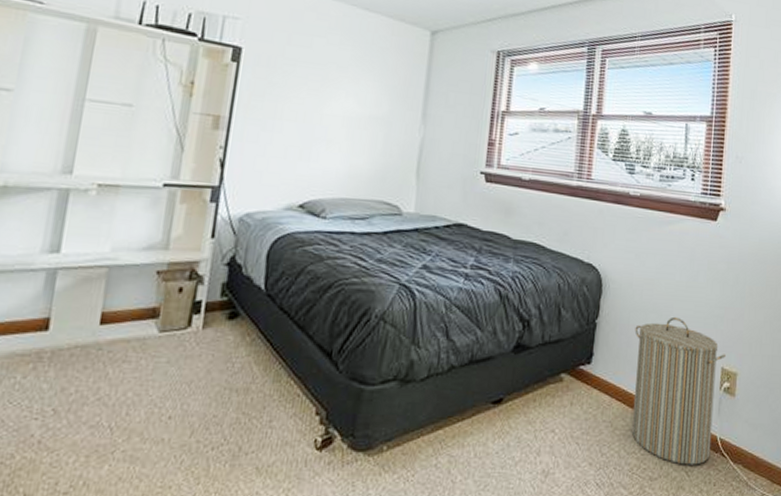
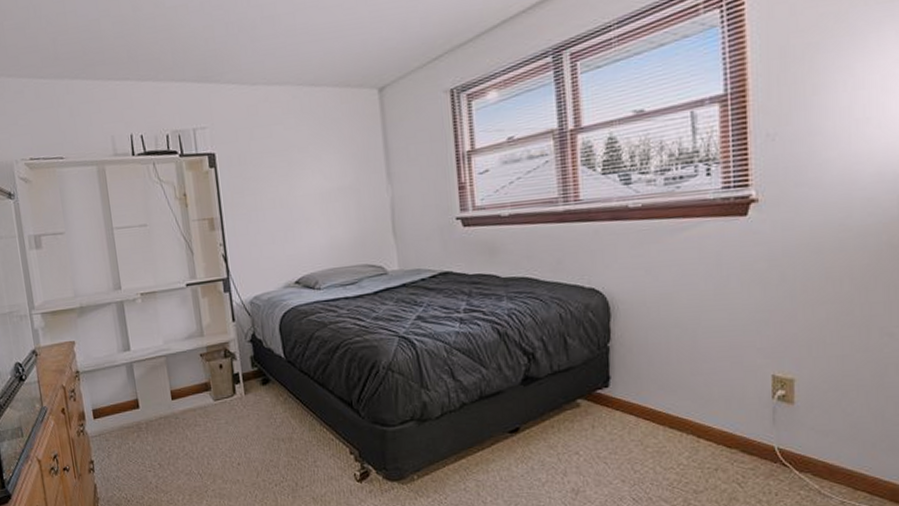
laundry hamper: present [631,316,726,465] -> none [655,328,776,477]

